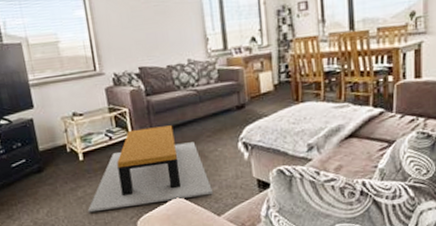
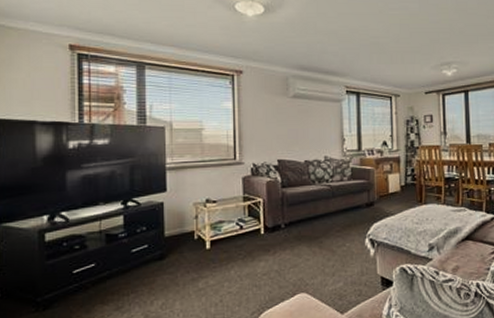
coffee table: present [88,125,213,213] -> none [207,218,337,306]

